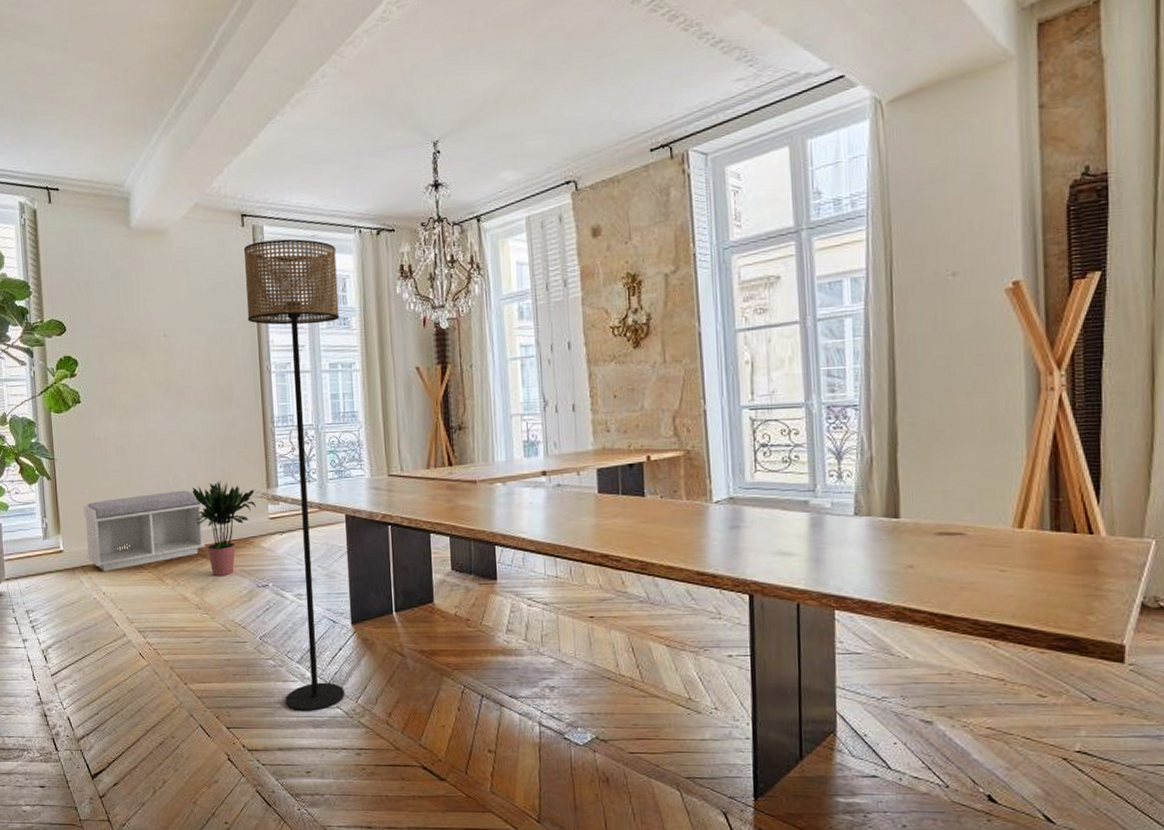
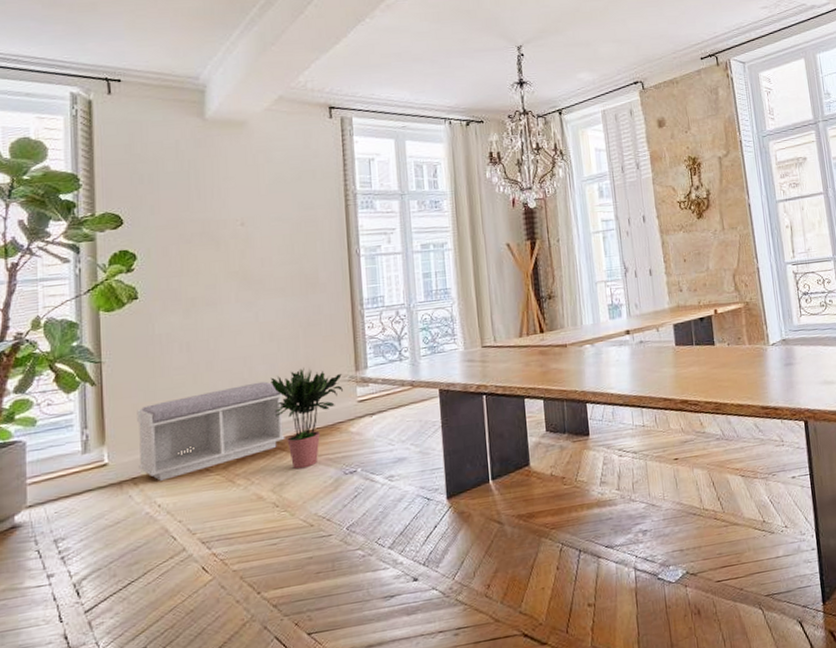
floor lamp: present [243,239,345,711] -> none [331,129,441,601]

